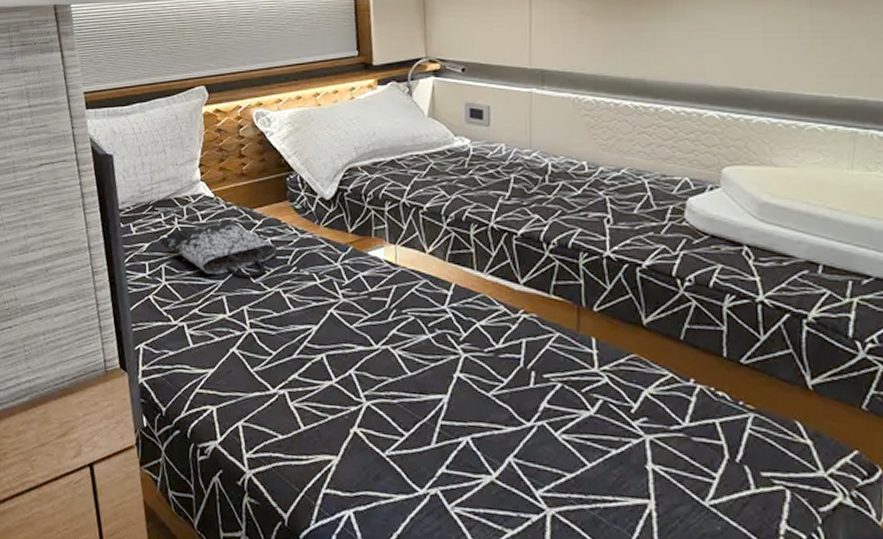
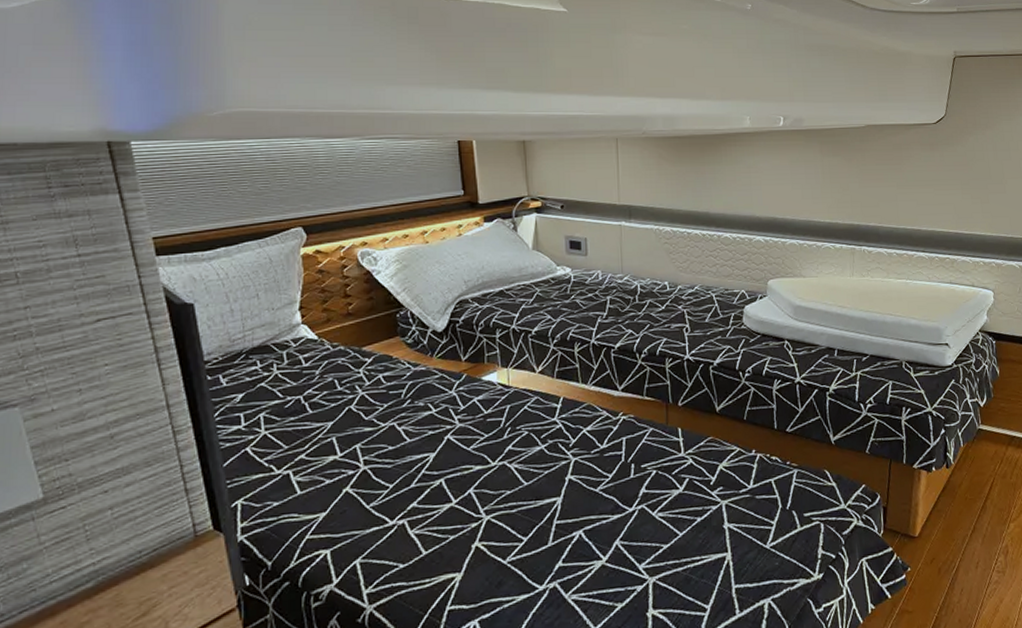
tote bag: present [161,219,277,278] -> none [257,360,390,417]

